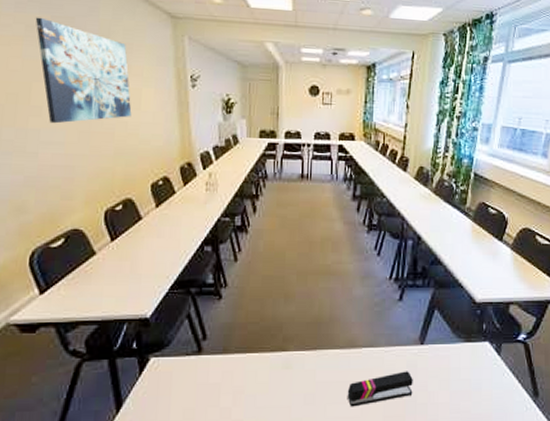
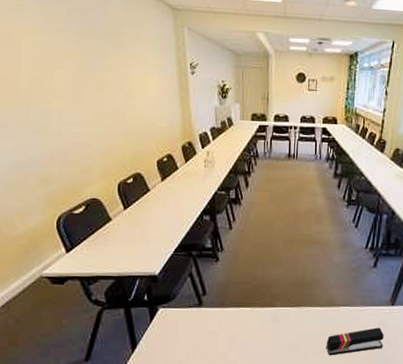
wall art: present [35,17,132,124] -> none [53,9,139,106]

